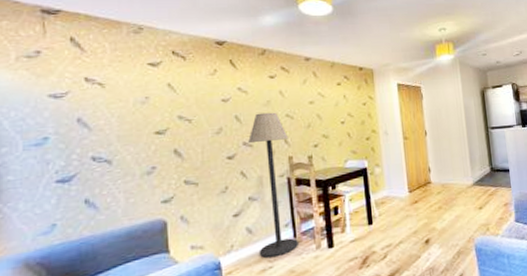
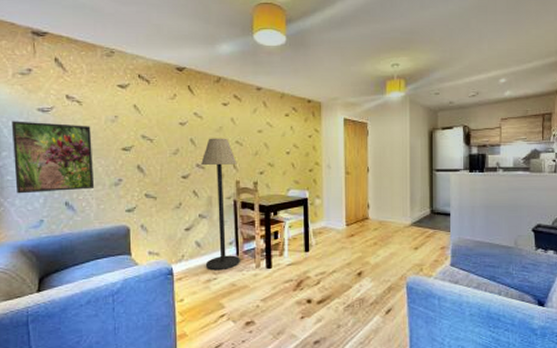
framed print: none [14,109,122,196] -> present [11,121,95,194]

